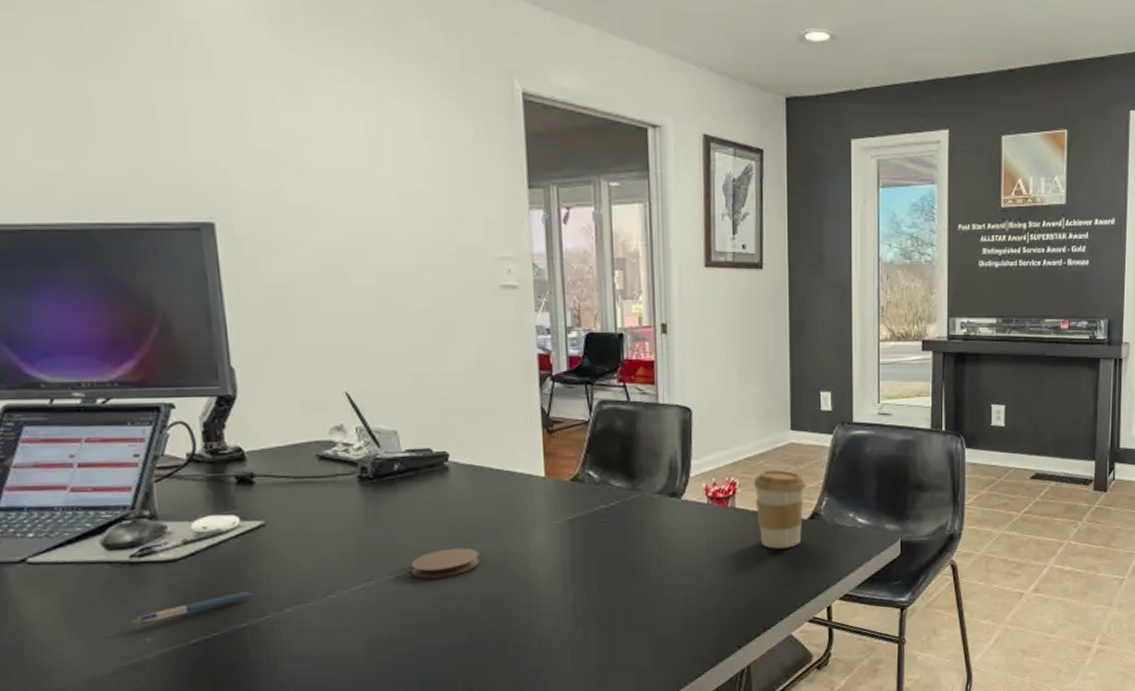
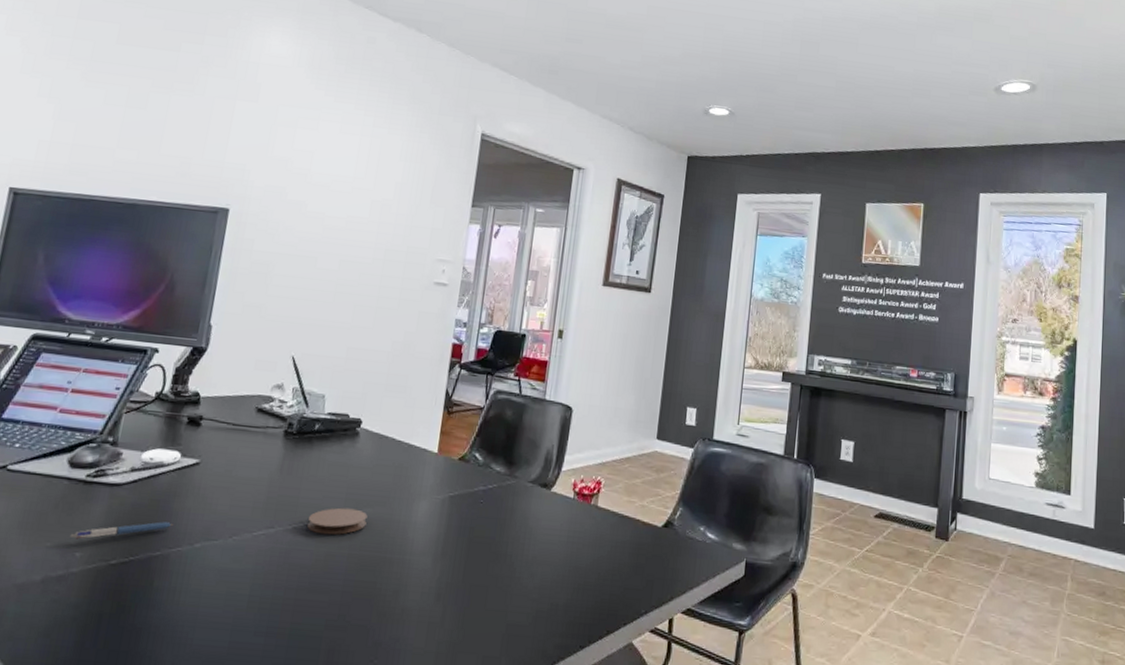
coffee cup: present [753,470,806,549] -> none [615,474,664,553]

